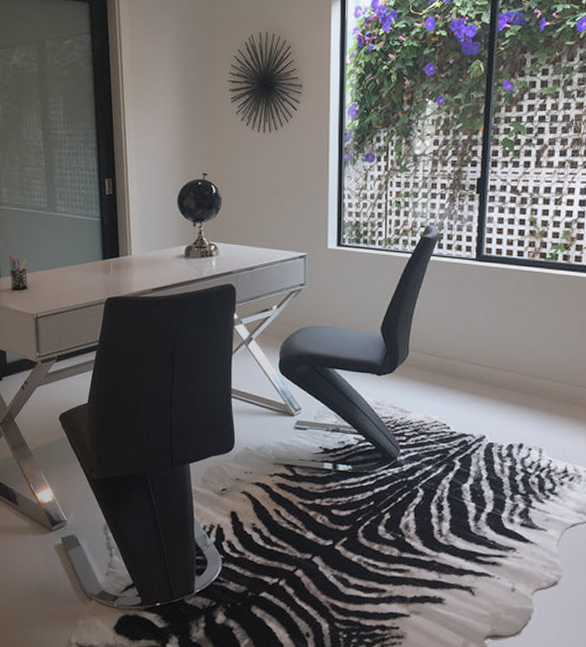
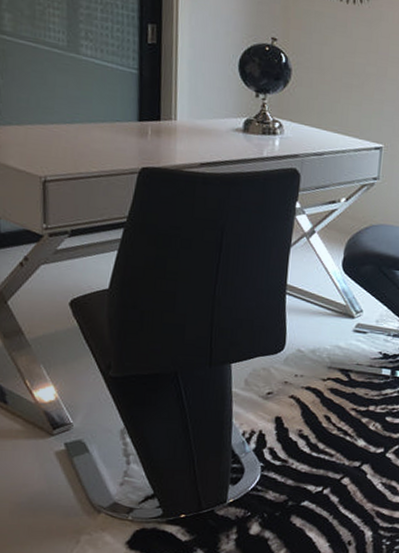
pen holder: present [9,256,28,290] -> none [9,100,35,145]

